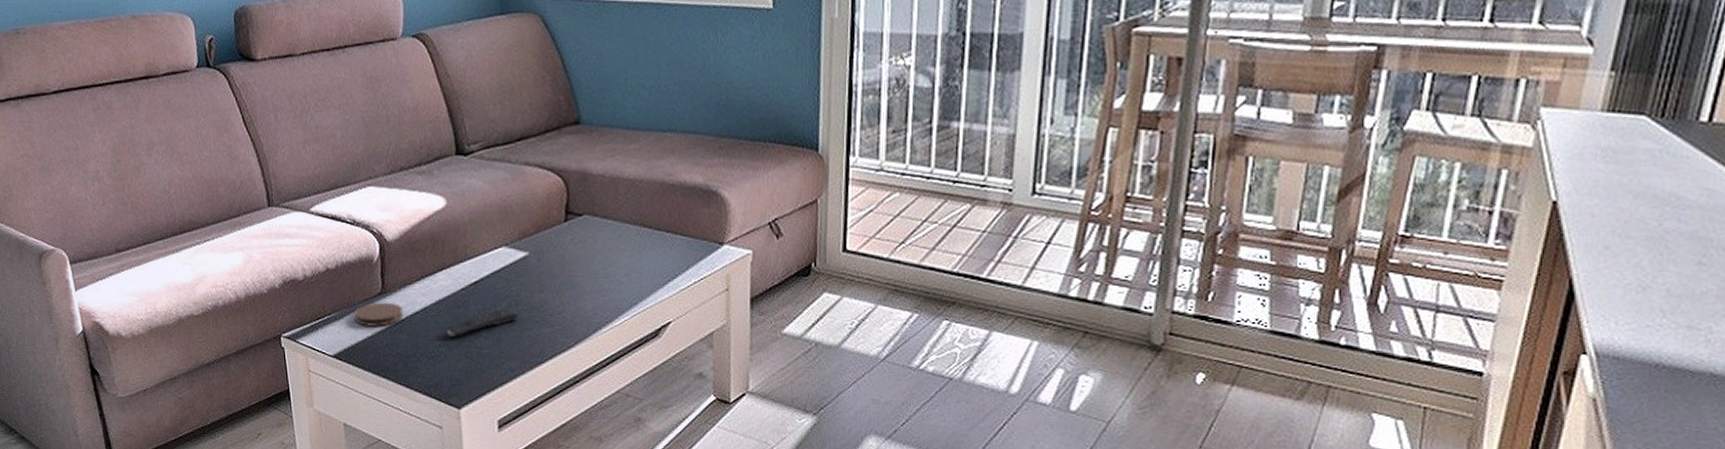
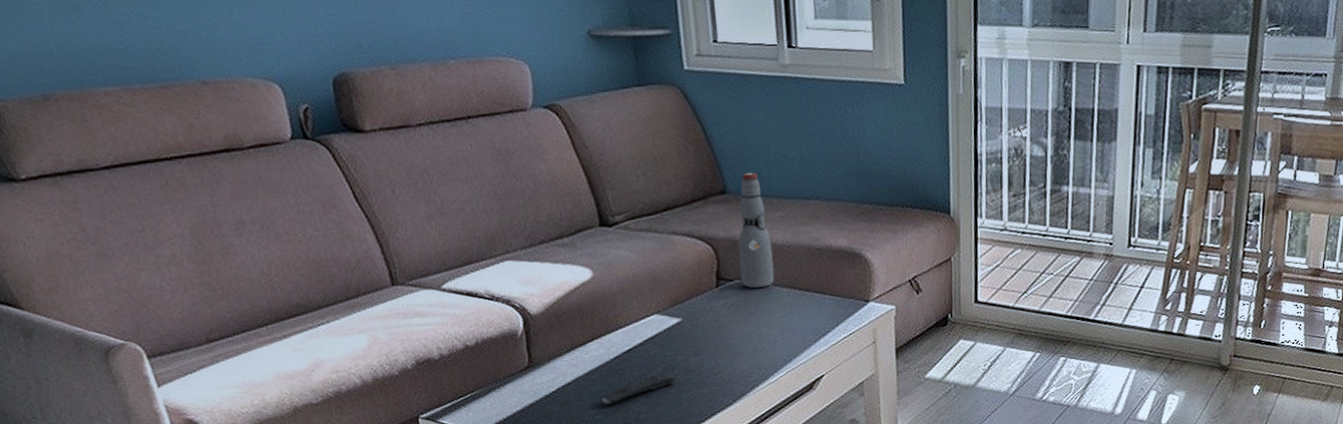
coaster: present [354,302,403,328] -> none [500,375,554,402]
bottle: none [589,103,624,224] -> present [738,173,775,288]

